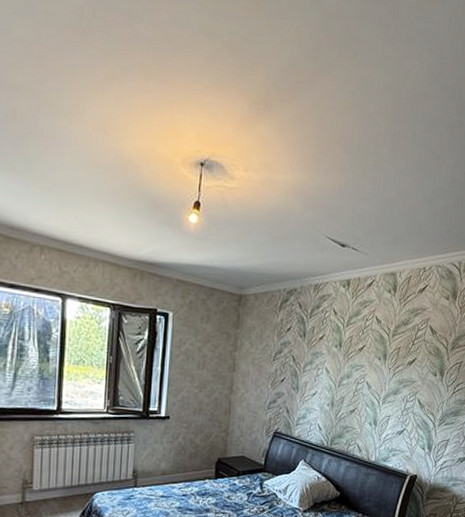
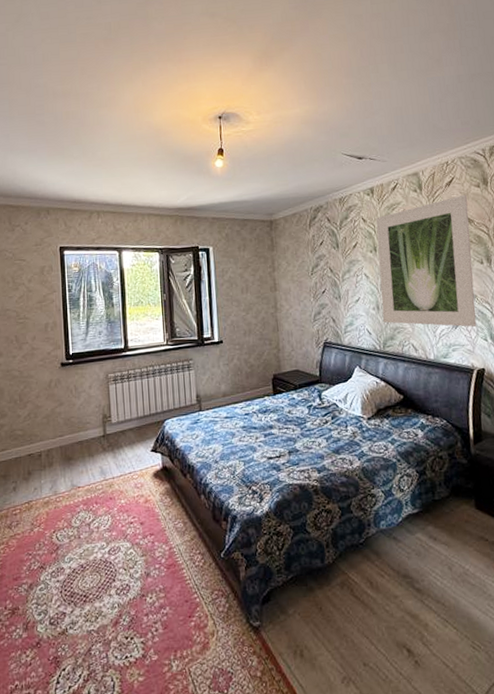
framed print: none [335,304,436,435] -> present [376,194,477,327]

